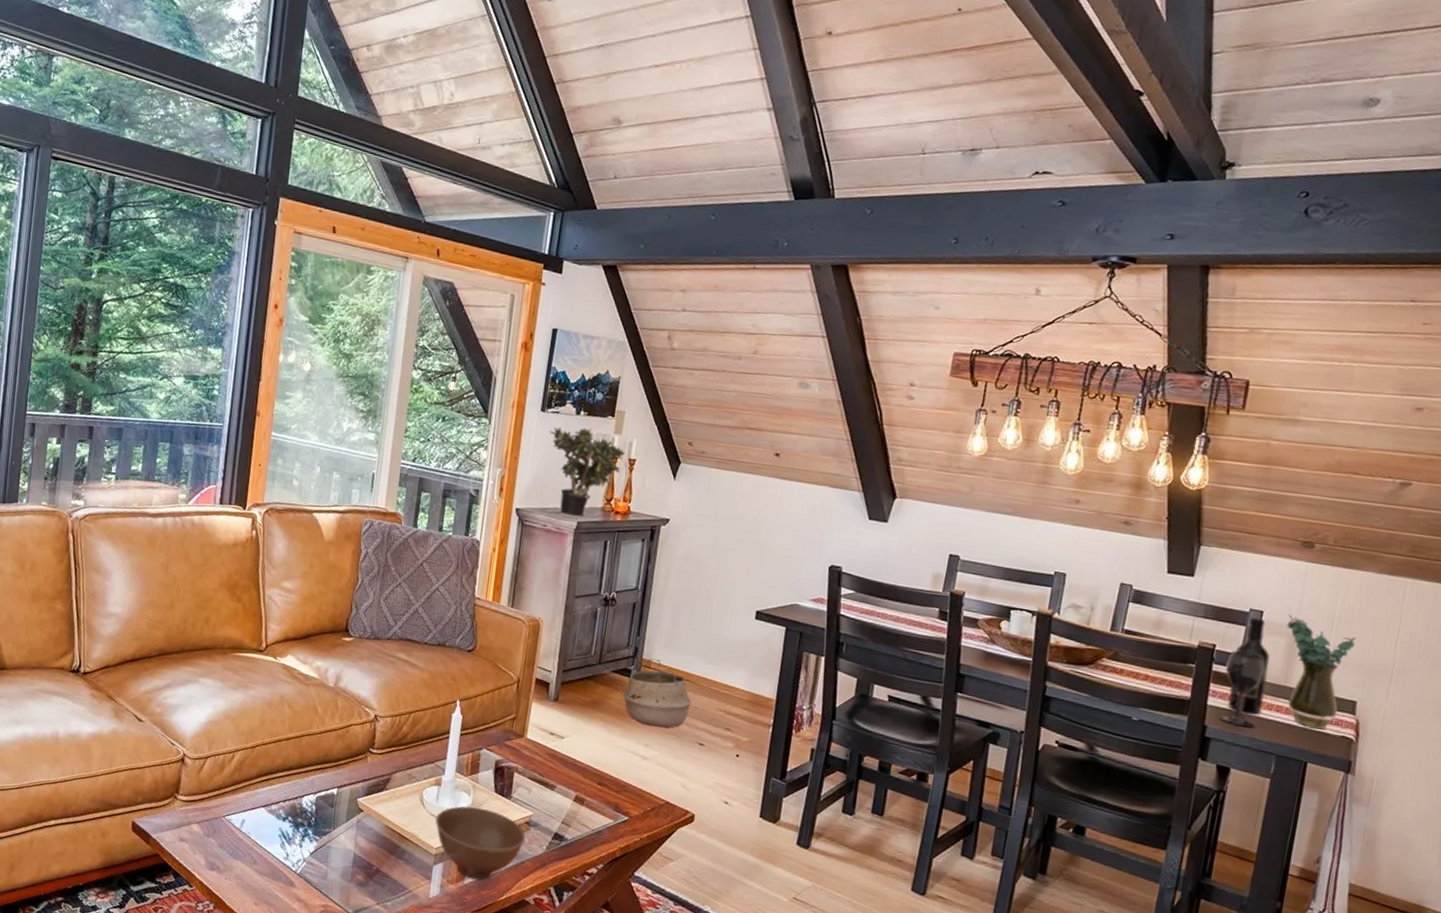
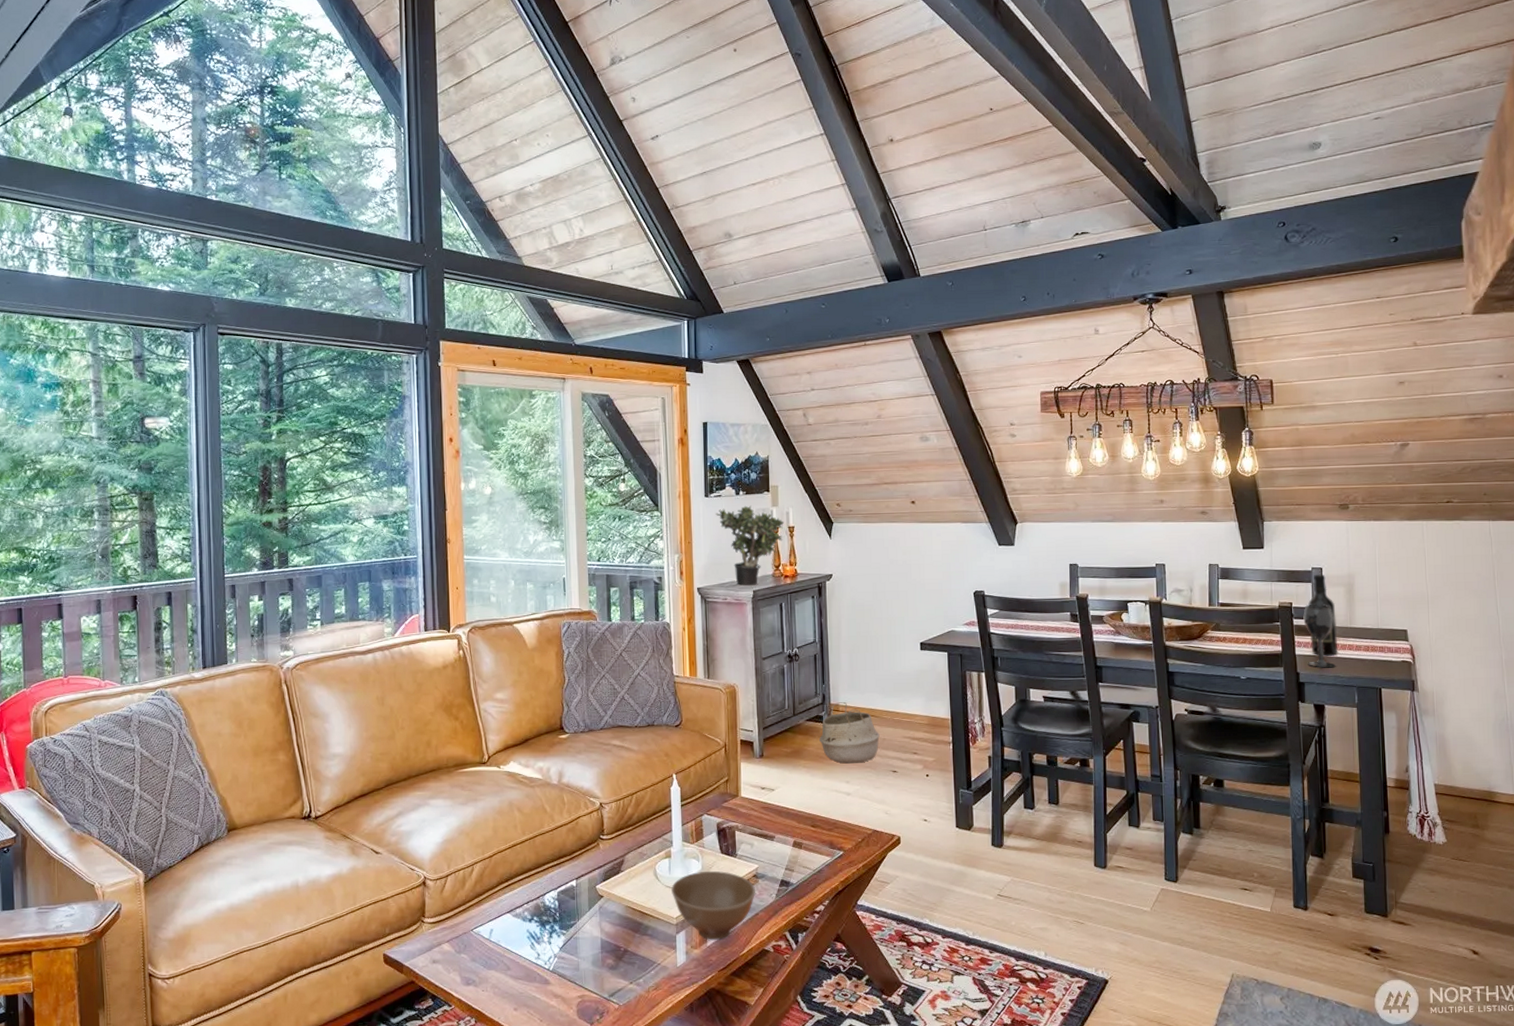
vase: present [1287,614,1357,730] -> none [1342,567,1396,659]

